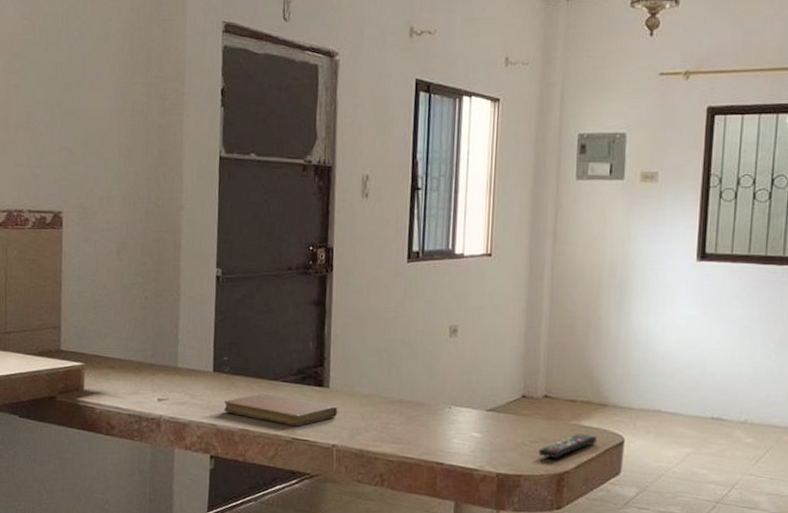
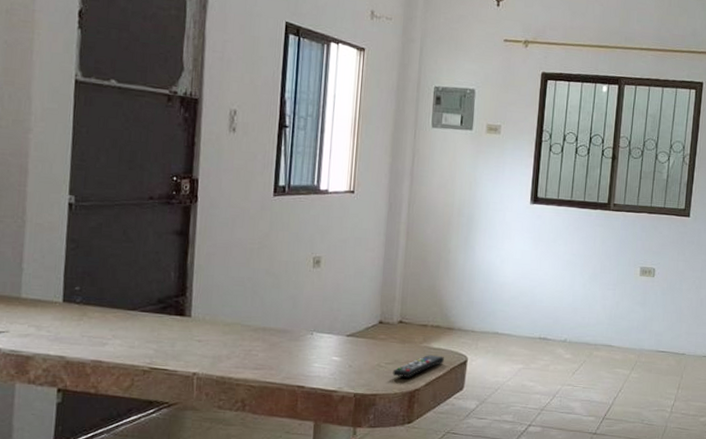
notebook: present [223,393,338,427] -> none [74,323,200,356]

